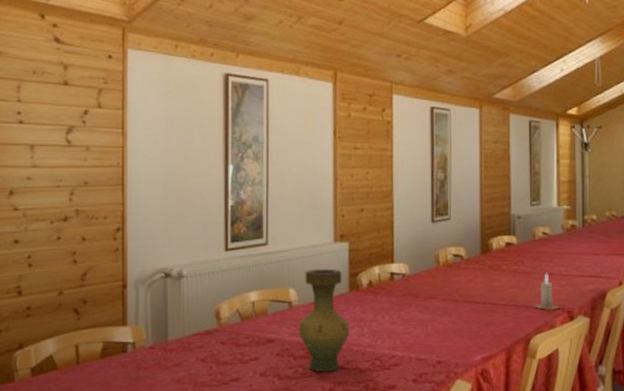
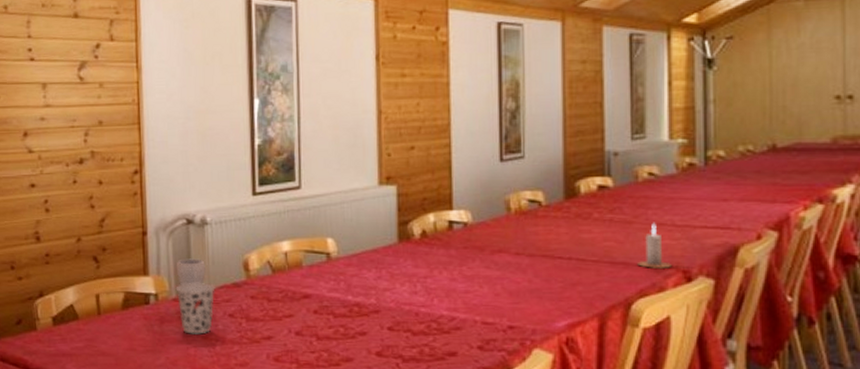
cup: none [152,331,189,379] -> present [175,283,215,334]
drinking glass: none [153,309,181,334] -> present [176,258,206,286]
vase: present [299,268,350,373] -> none [339,216,399,334]

